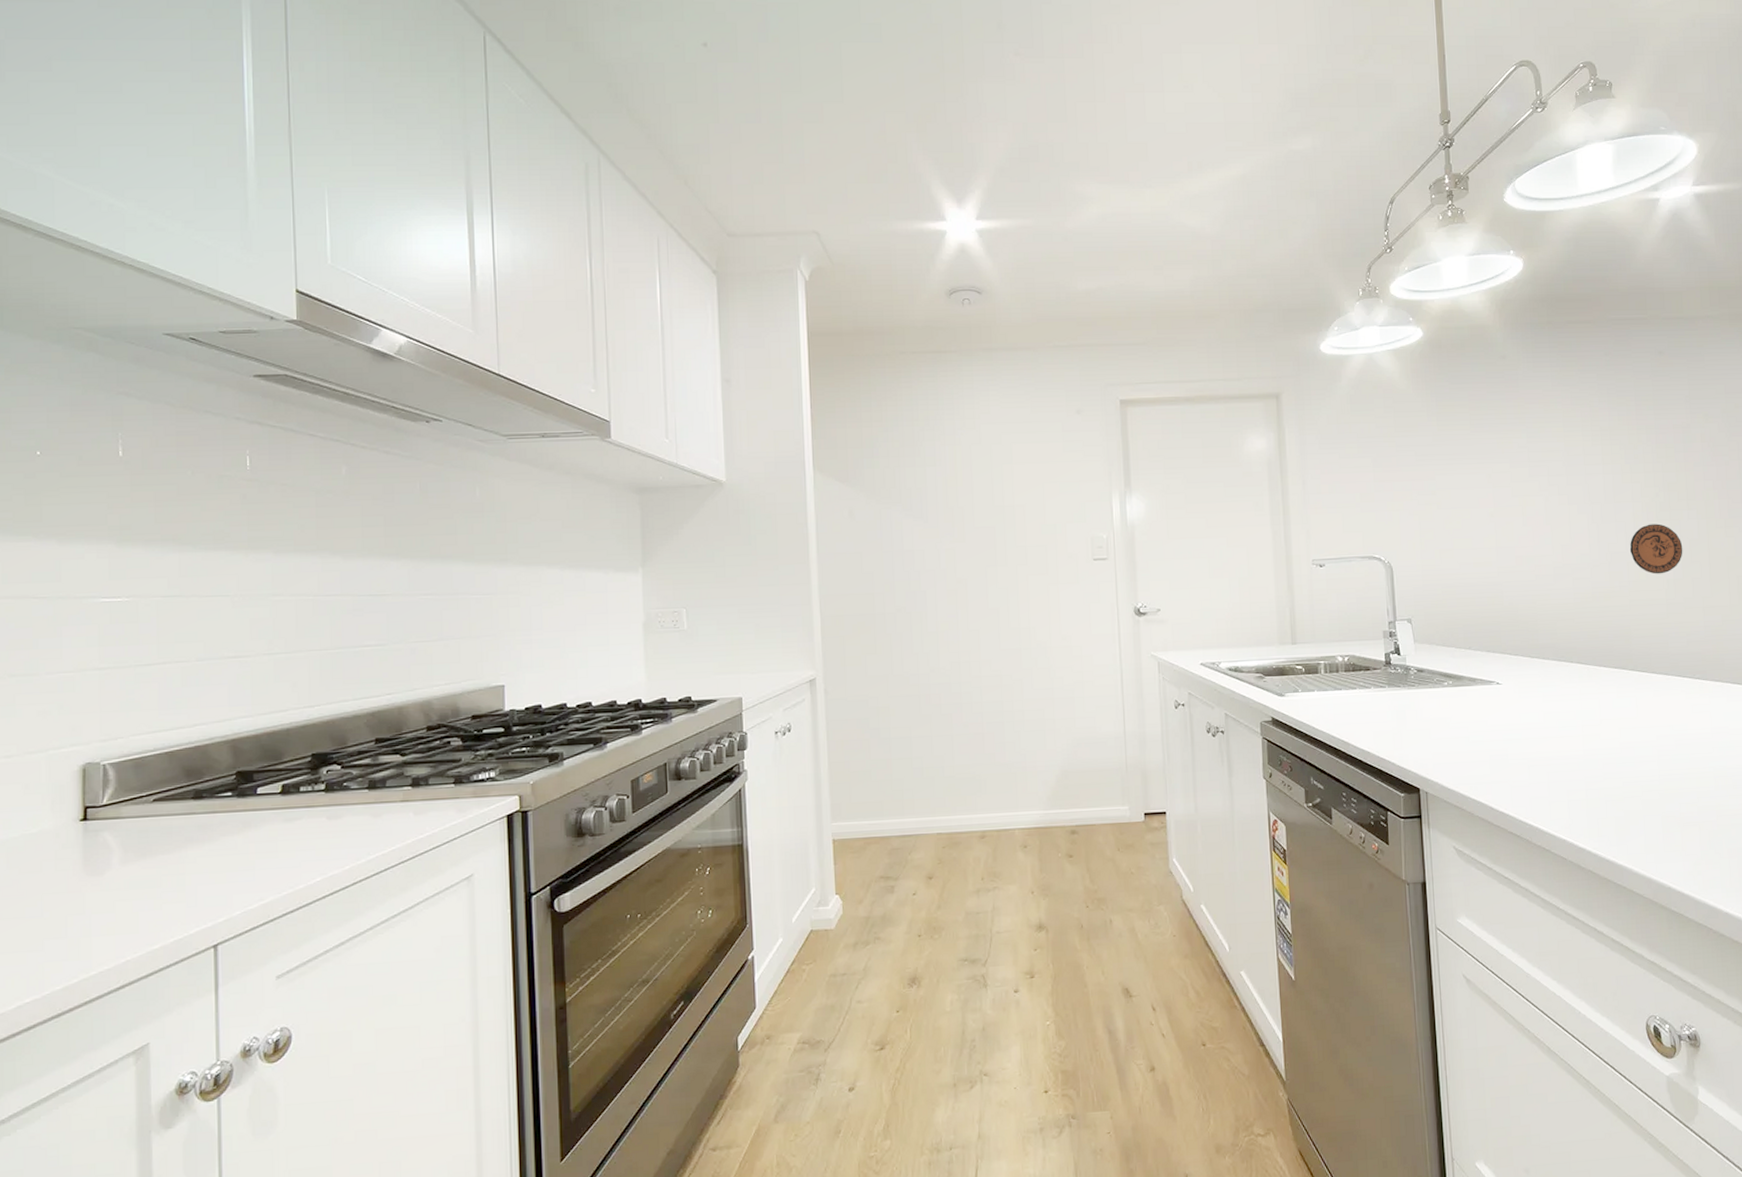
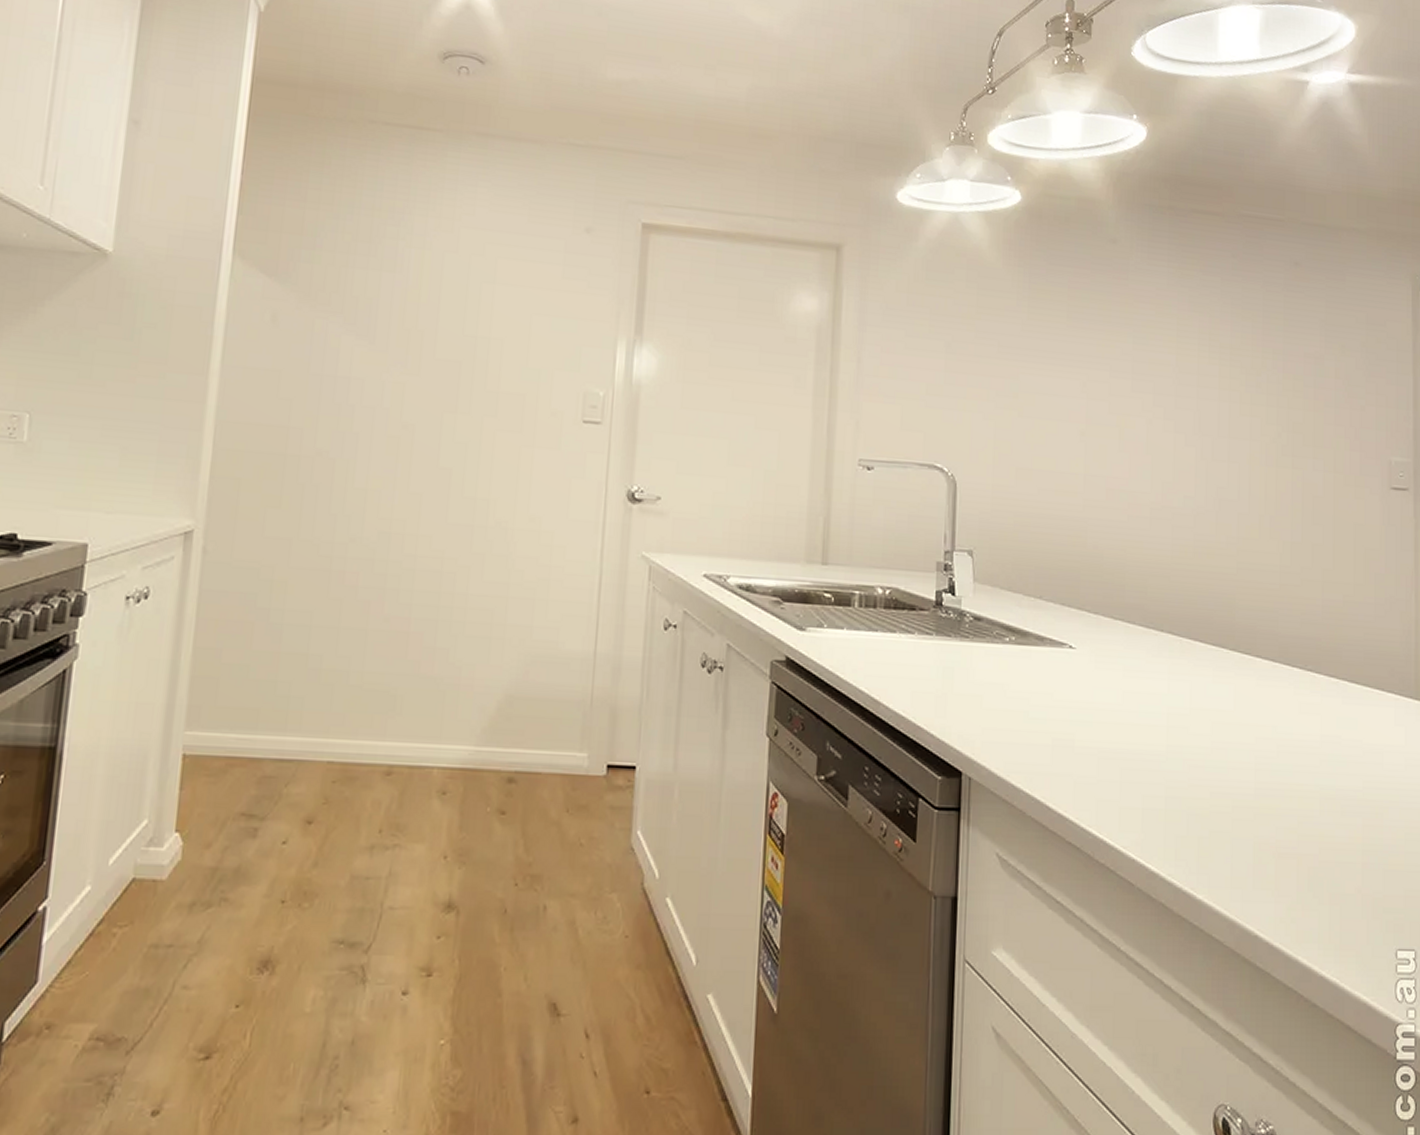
decorative plate: present [1629,523,1683,574] -> none [1242,470,1304,534]

